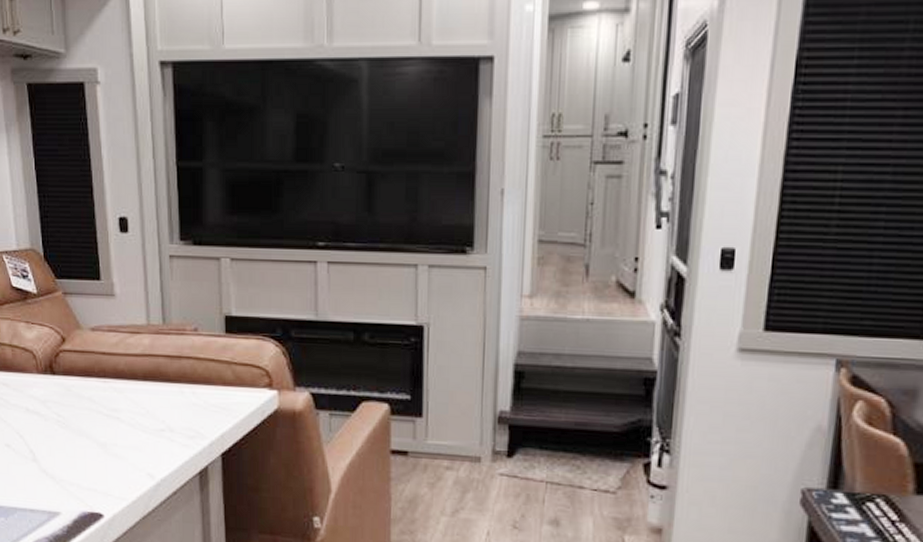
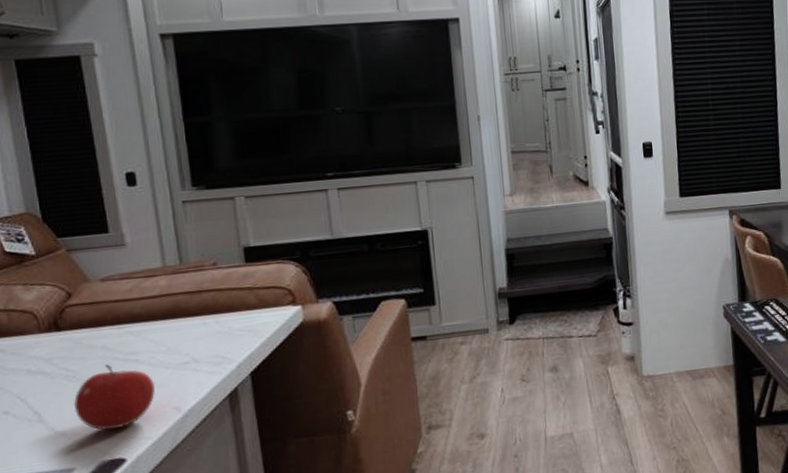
fruit: none [62,417,133,483] -> present [73,364,156,430]

